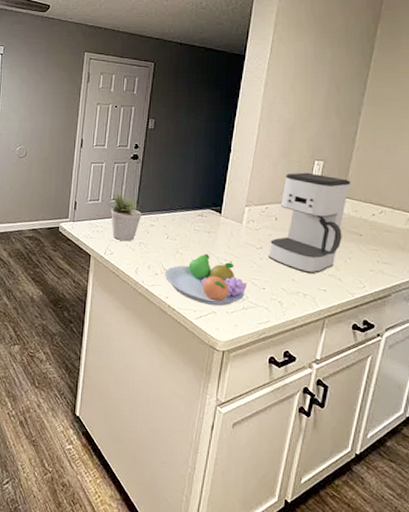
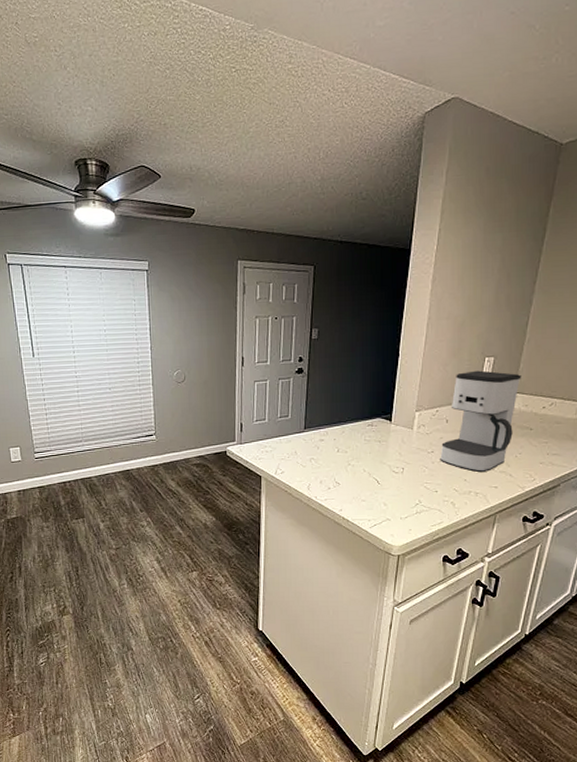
potted plant: present [109,191,142,242] -> none [276,408,311,459]
fruit bowl: present [165,253,247,306] -> none [338,462,419,514]

